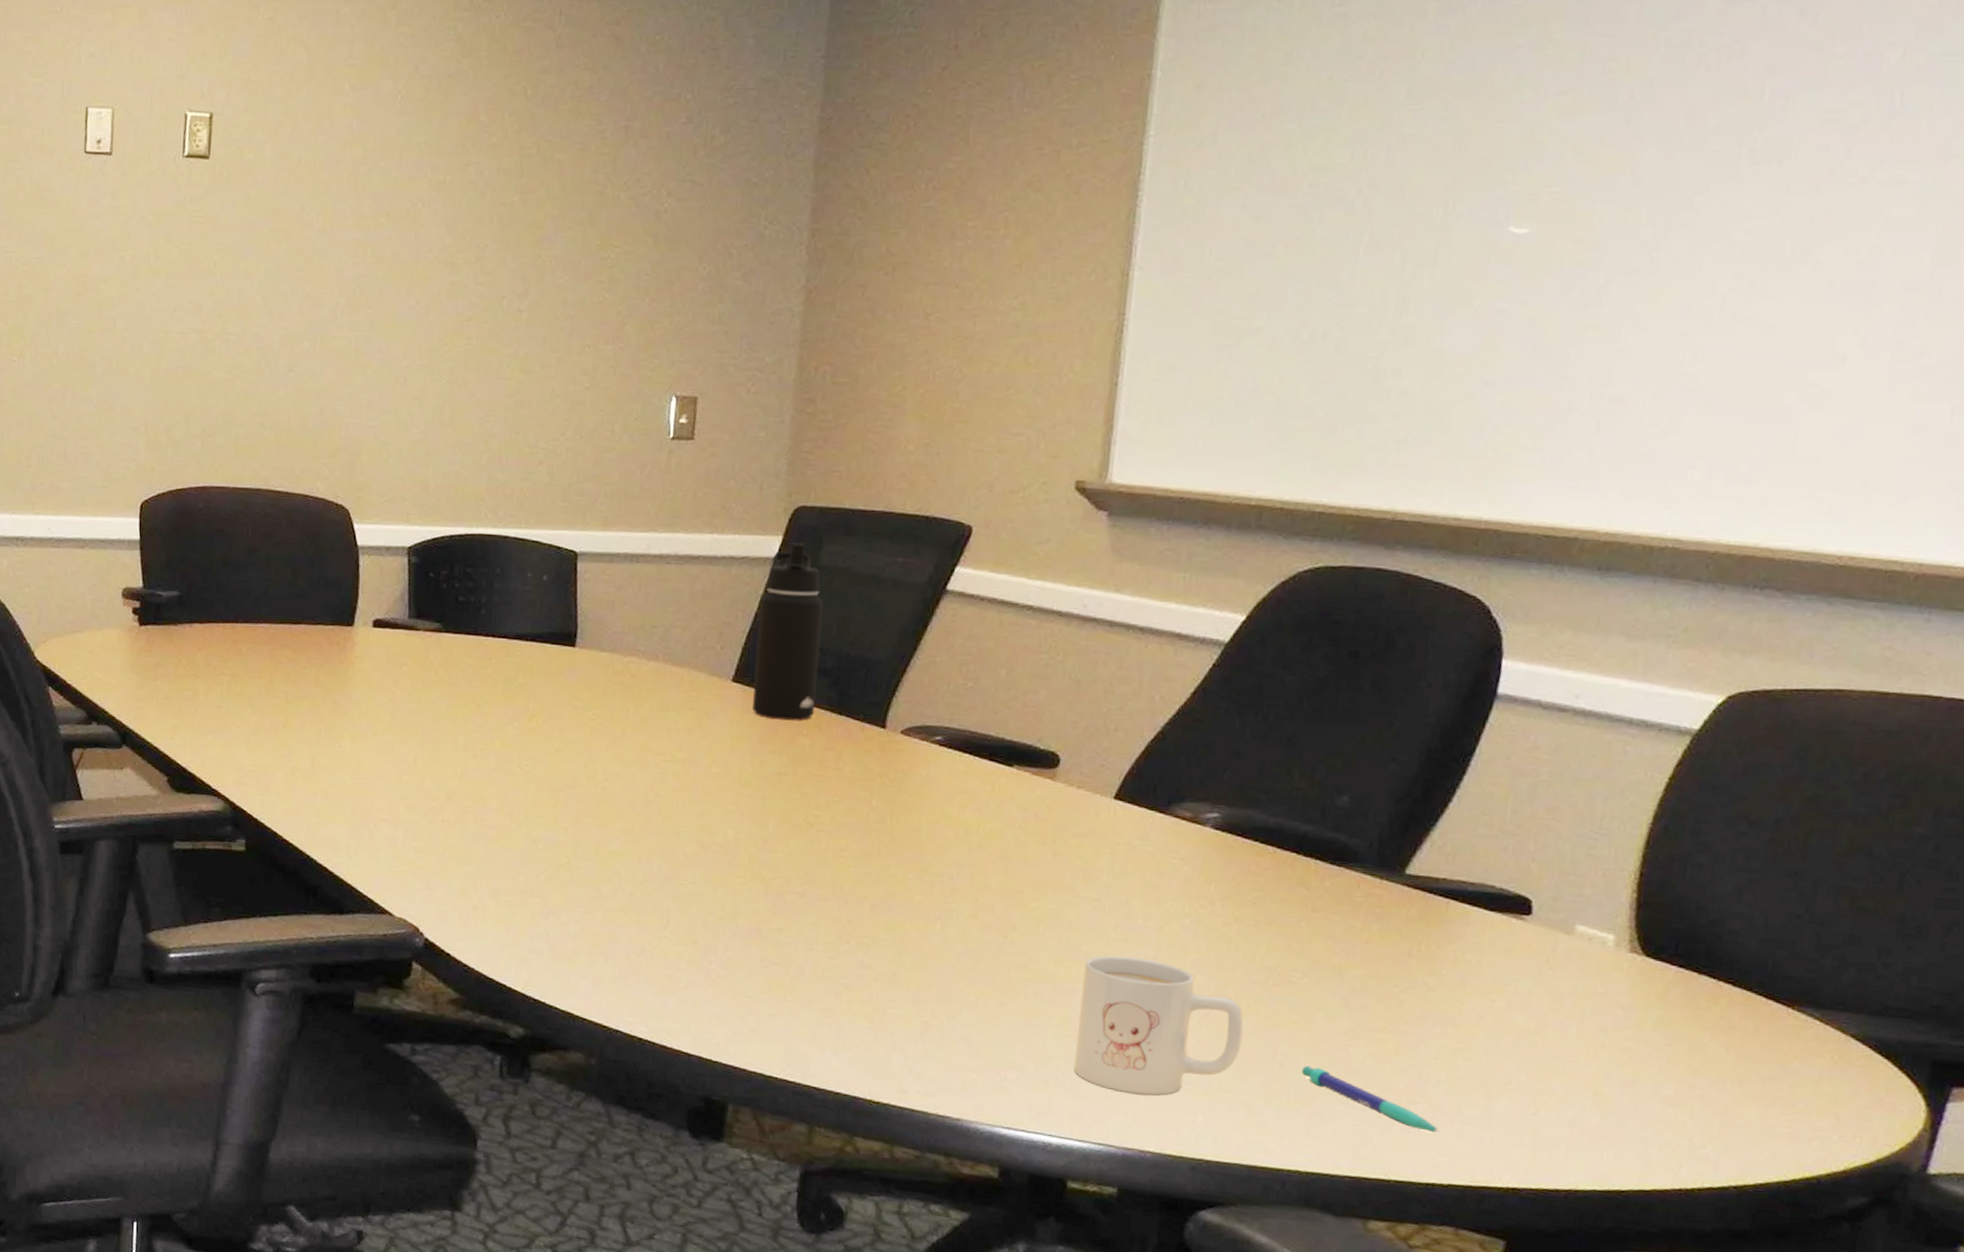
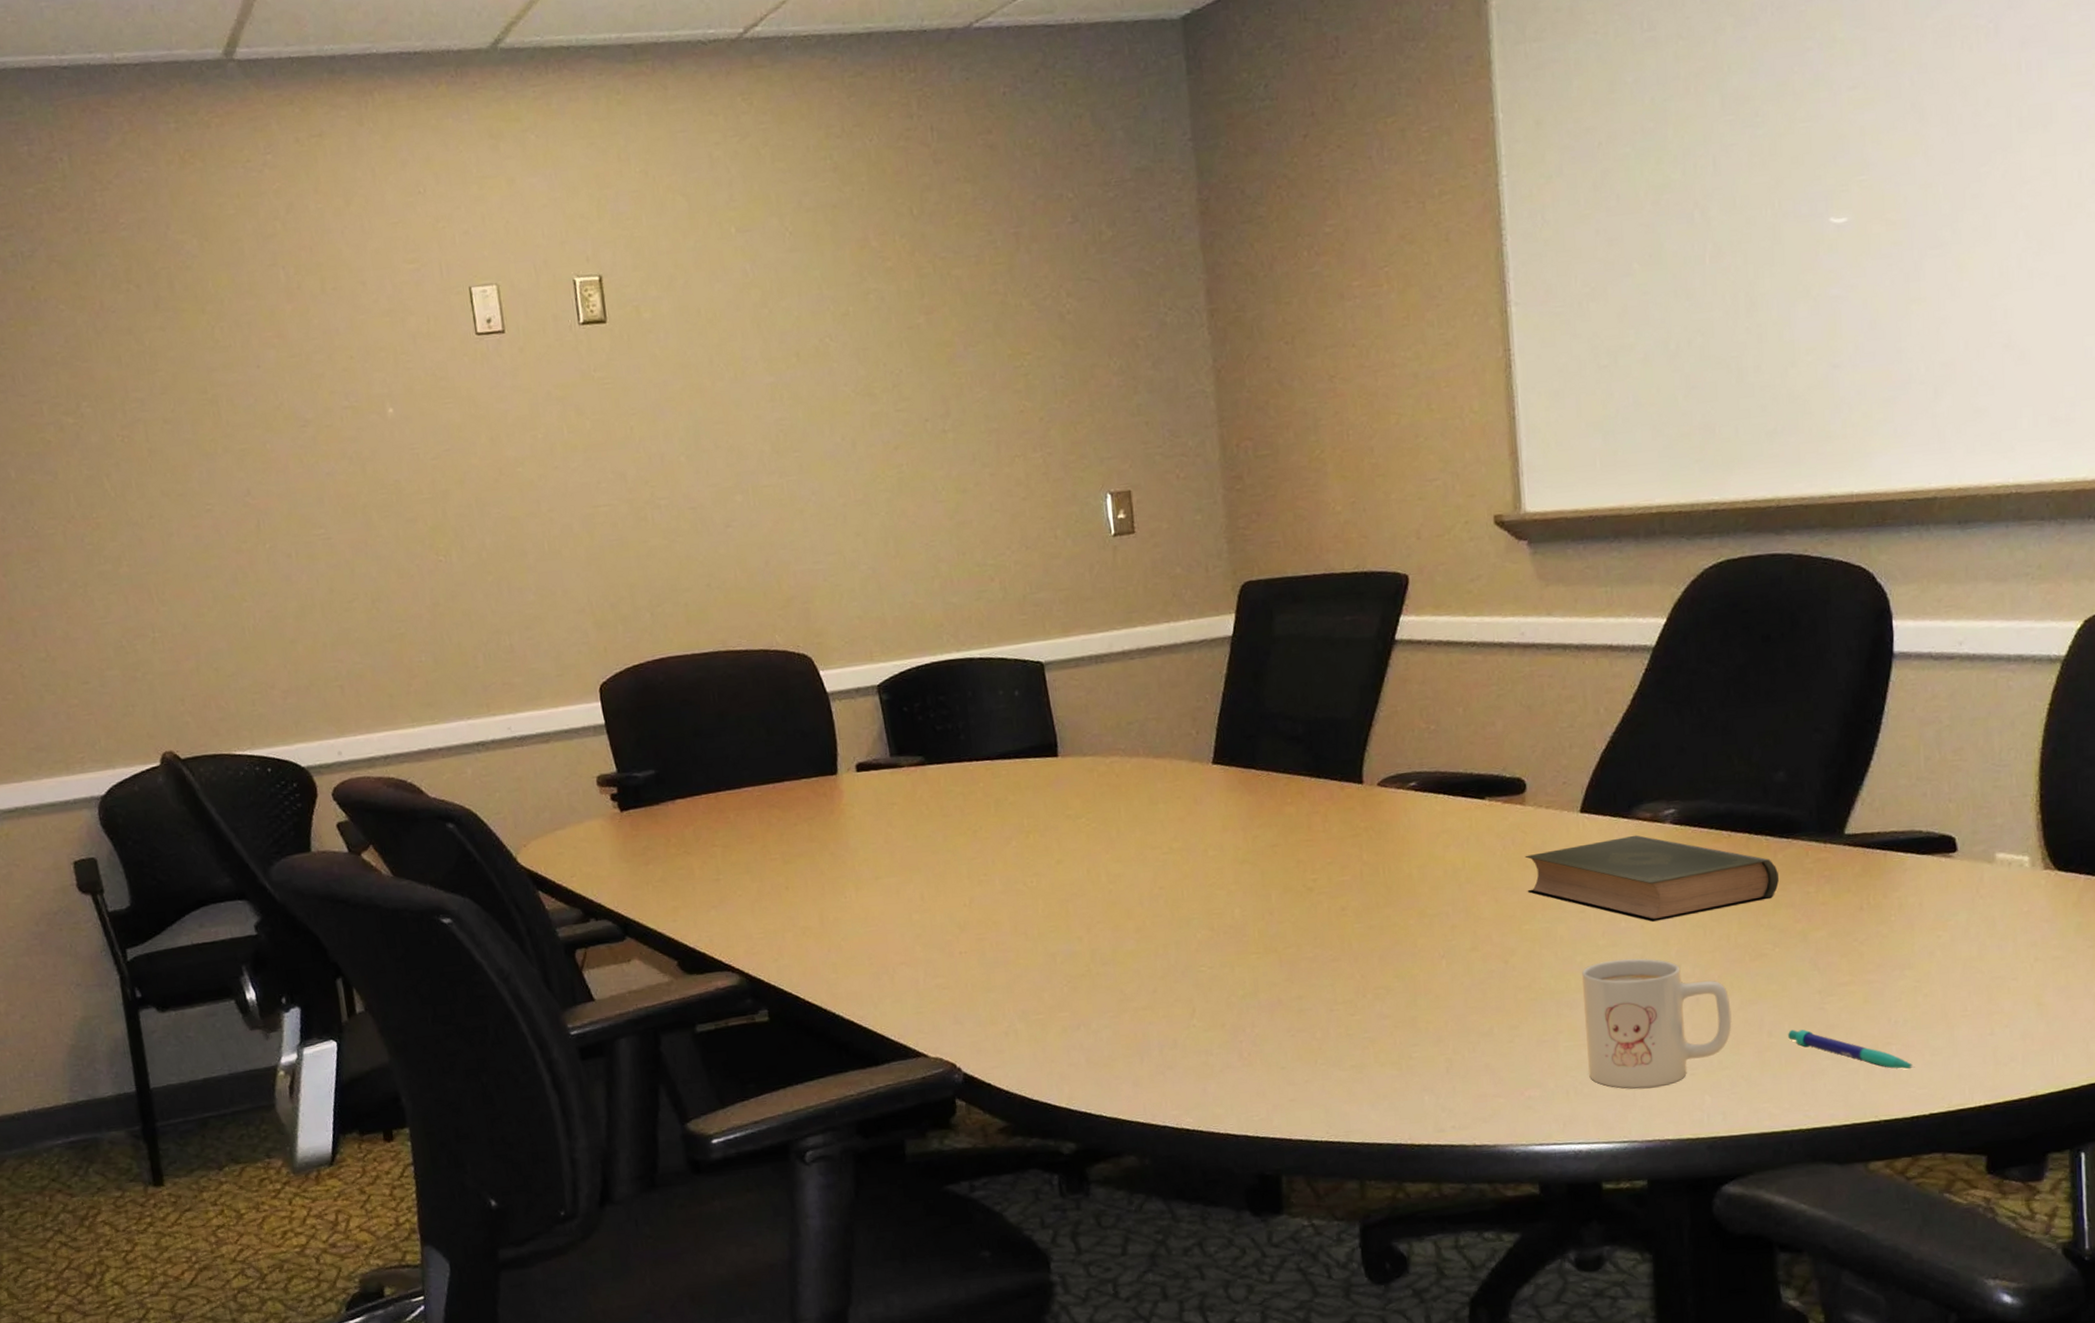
water bottle: present [752,543,824,720] -> none [1225,617,1294,793]
book: none [1041,832,1323,926] -> present [1525,835,1779,923]

